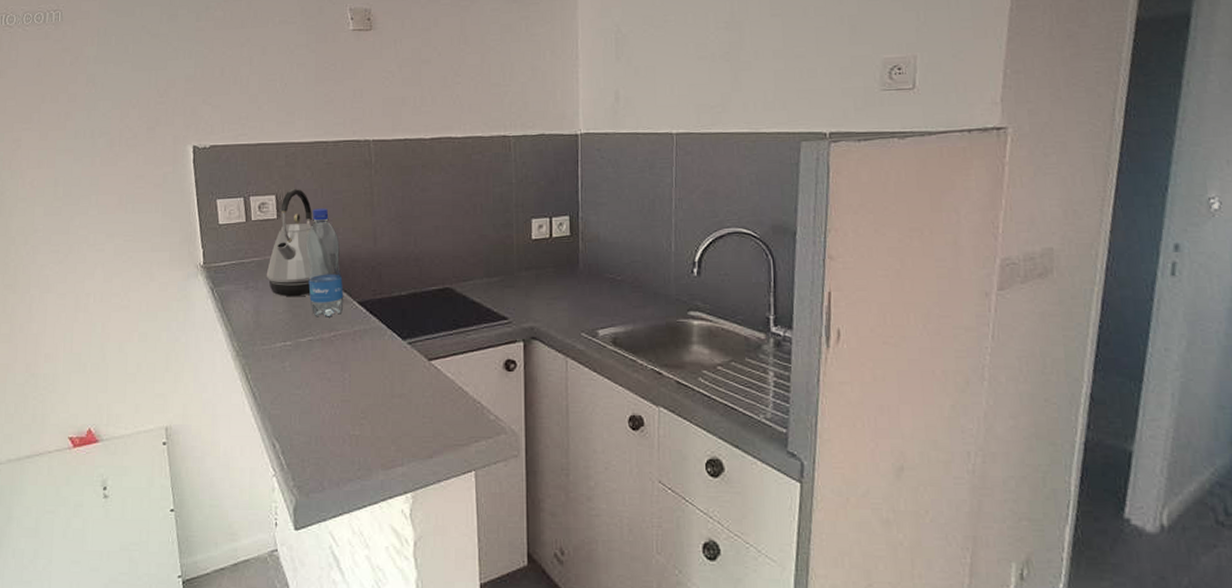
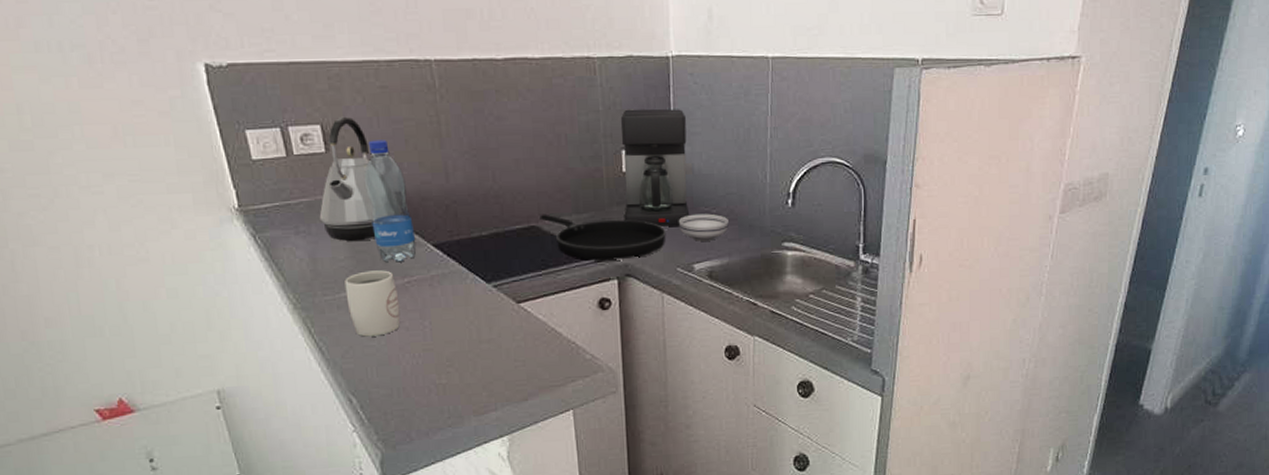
mug: none [280,324,325,385] -> present [344,270,401,337]
frying pan: none [454,276,572,323] -> present [539,214,666,261]
coffee maker: none [531,181,595,292] -> present [621,109,690,227]
bowl: none [583,280,633,307] -> present [678,213,729,241]

